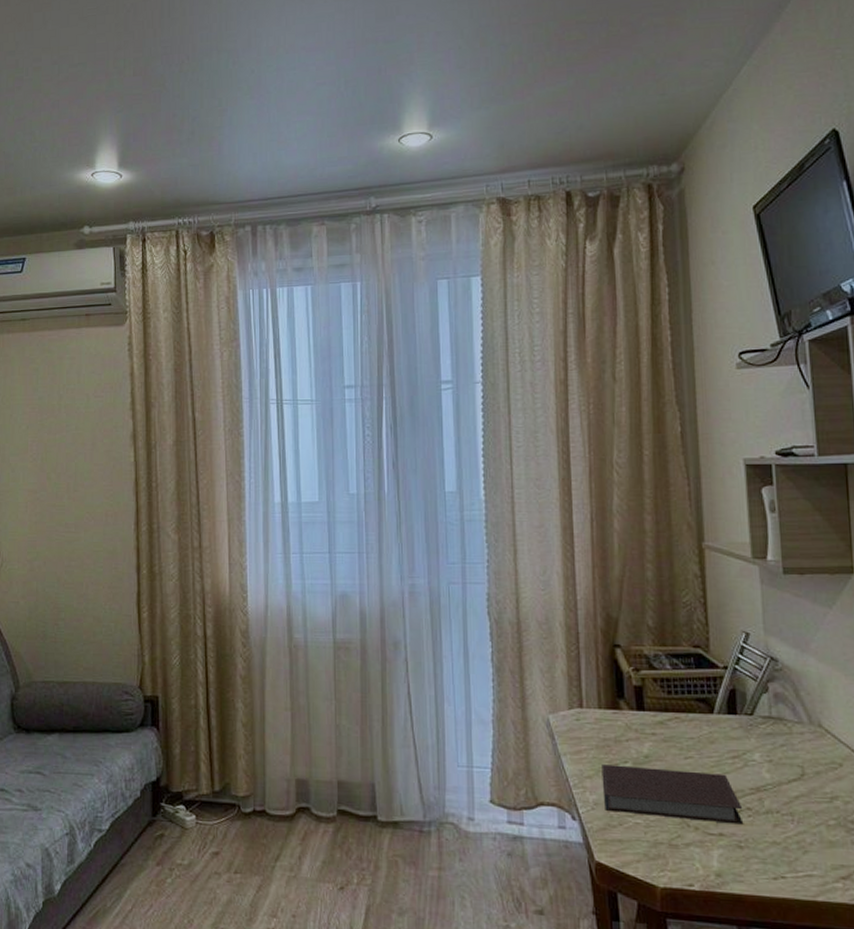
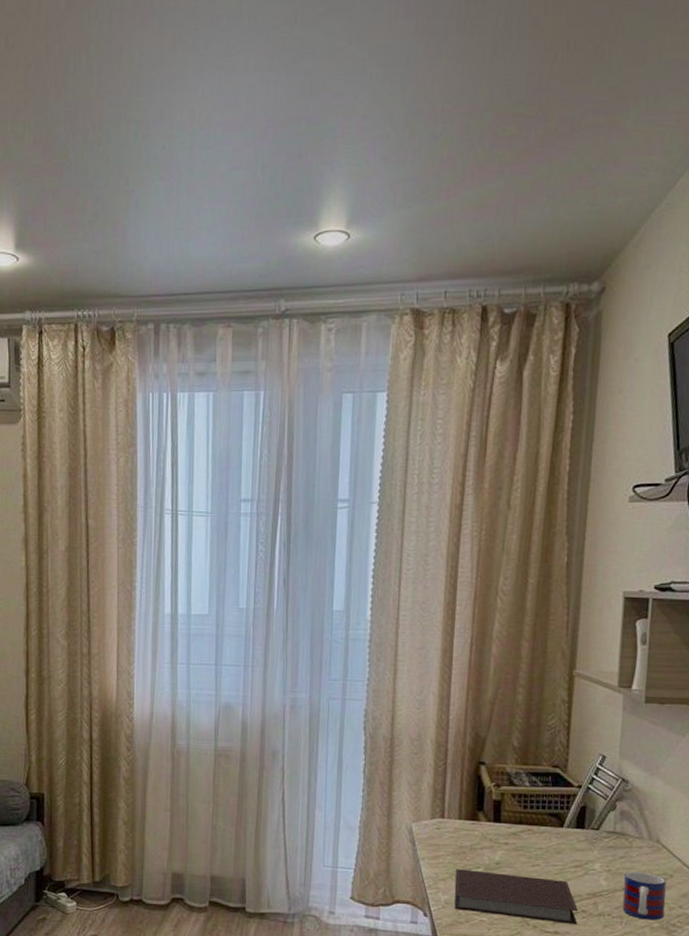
mug: none [789,761,840,817] -> present [622,871,666,921]

